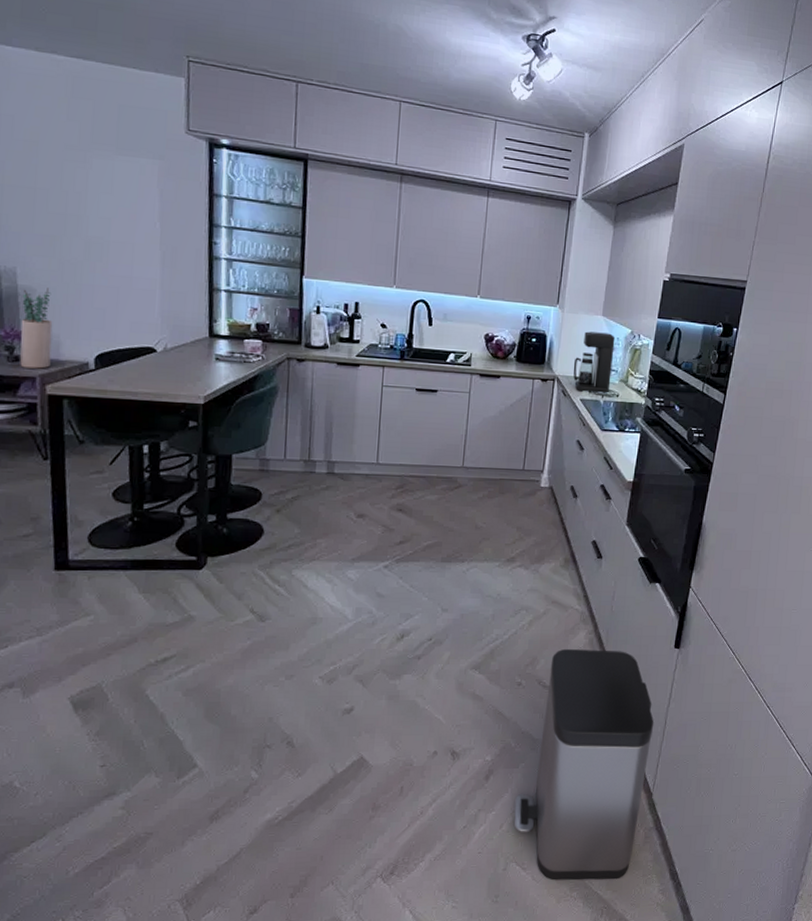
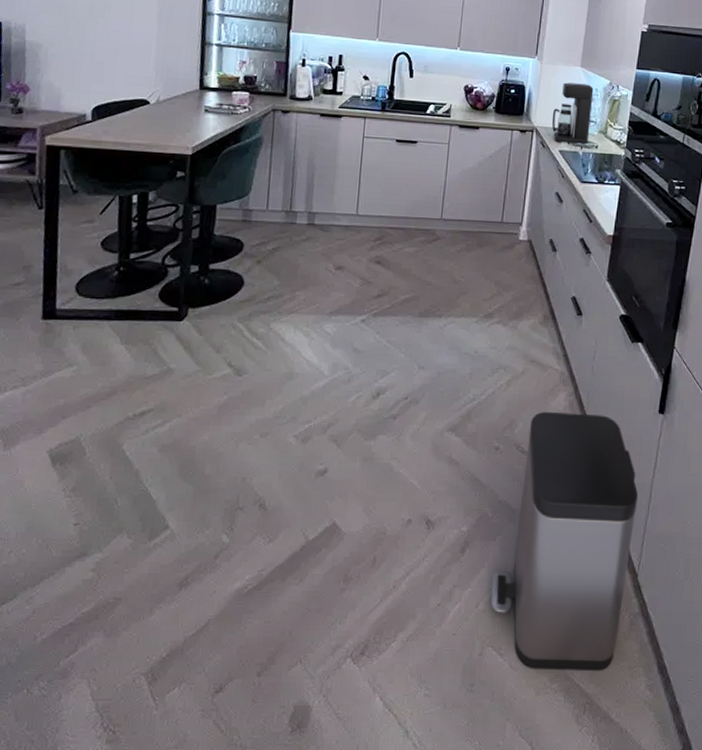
vase: present [20,288,53,370] -> none [23,43,56,122]

